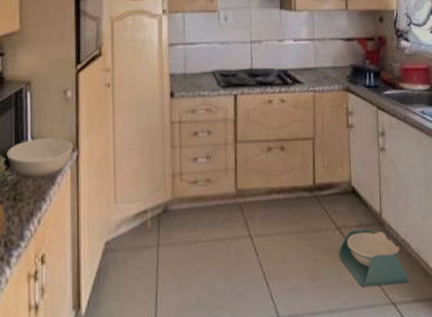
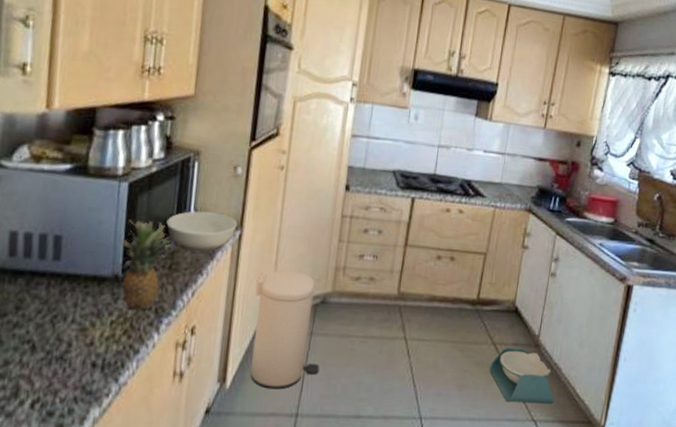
pedal bin: none [99,183,171,310] -> present [250,270,320,390]

